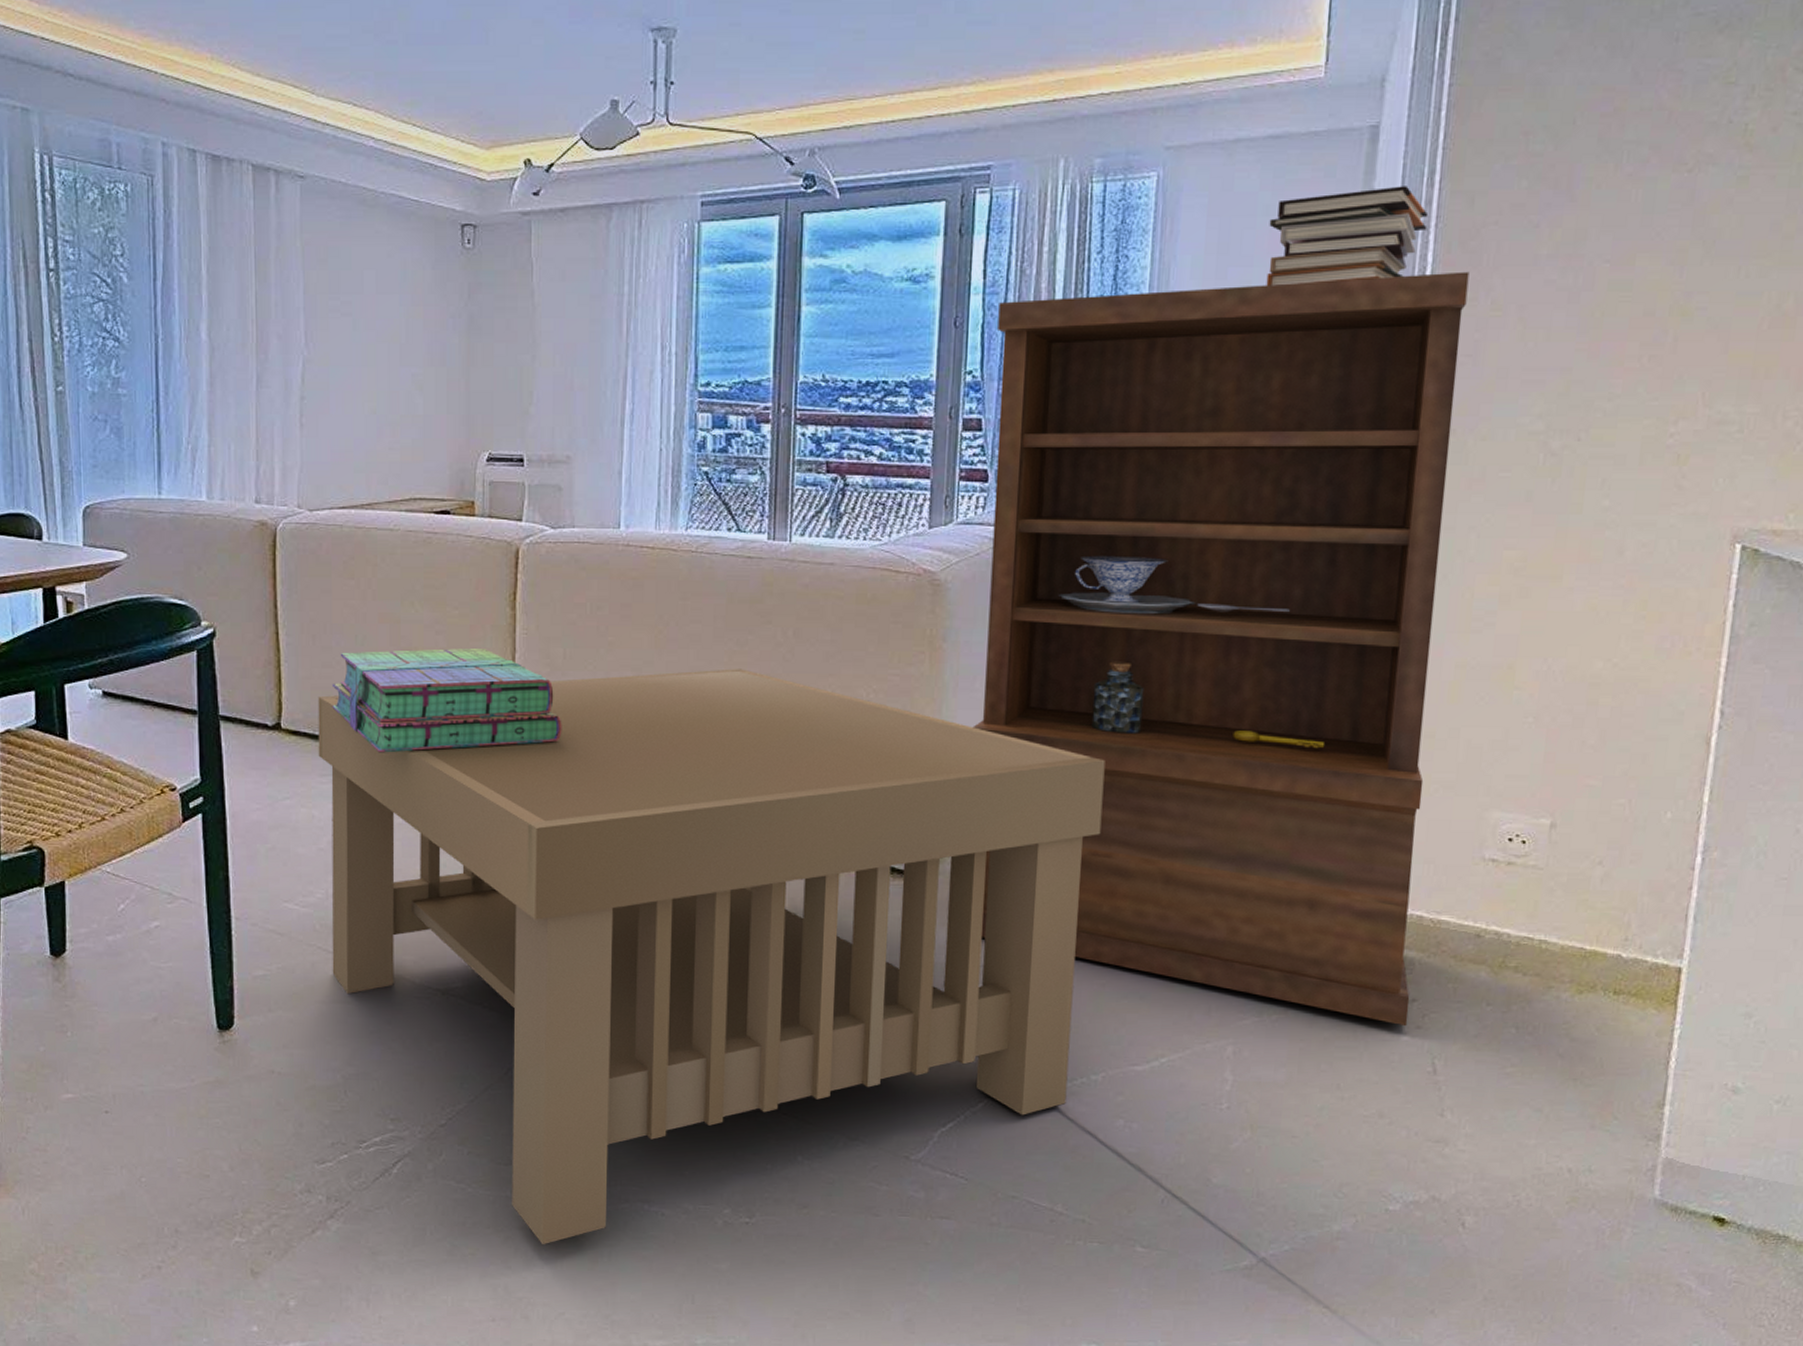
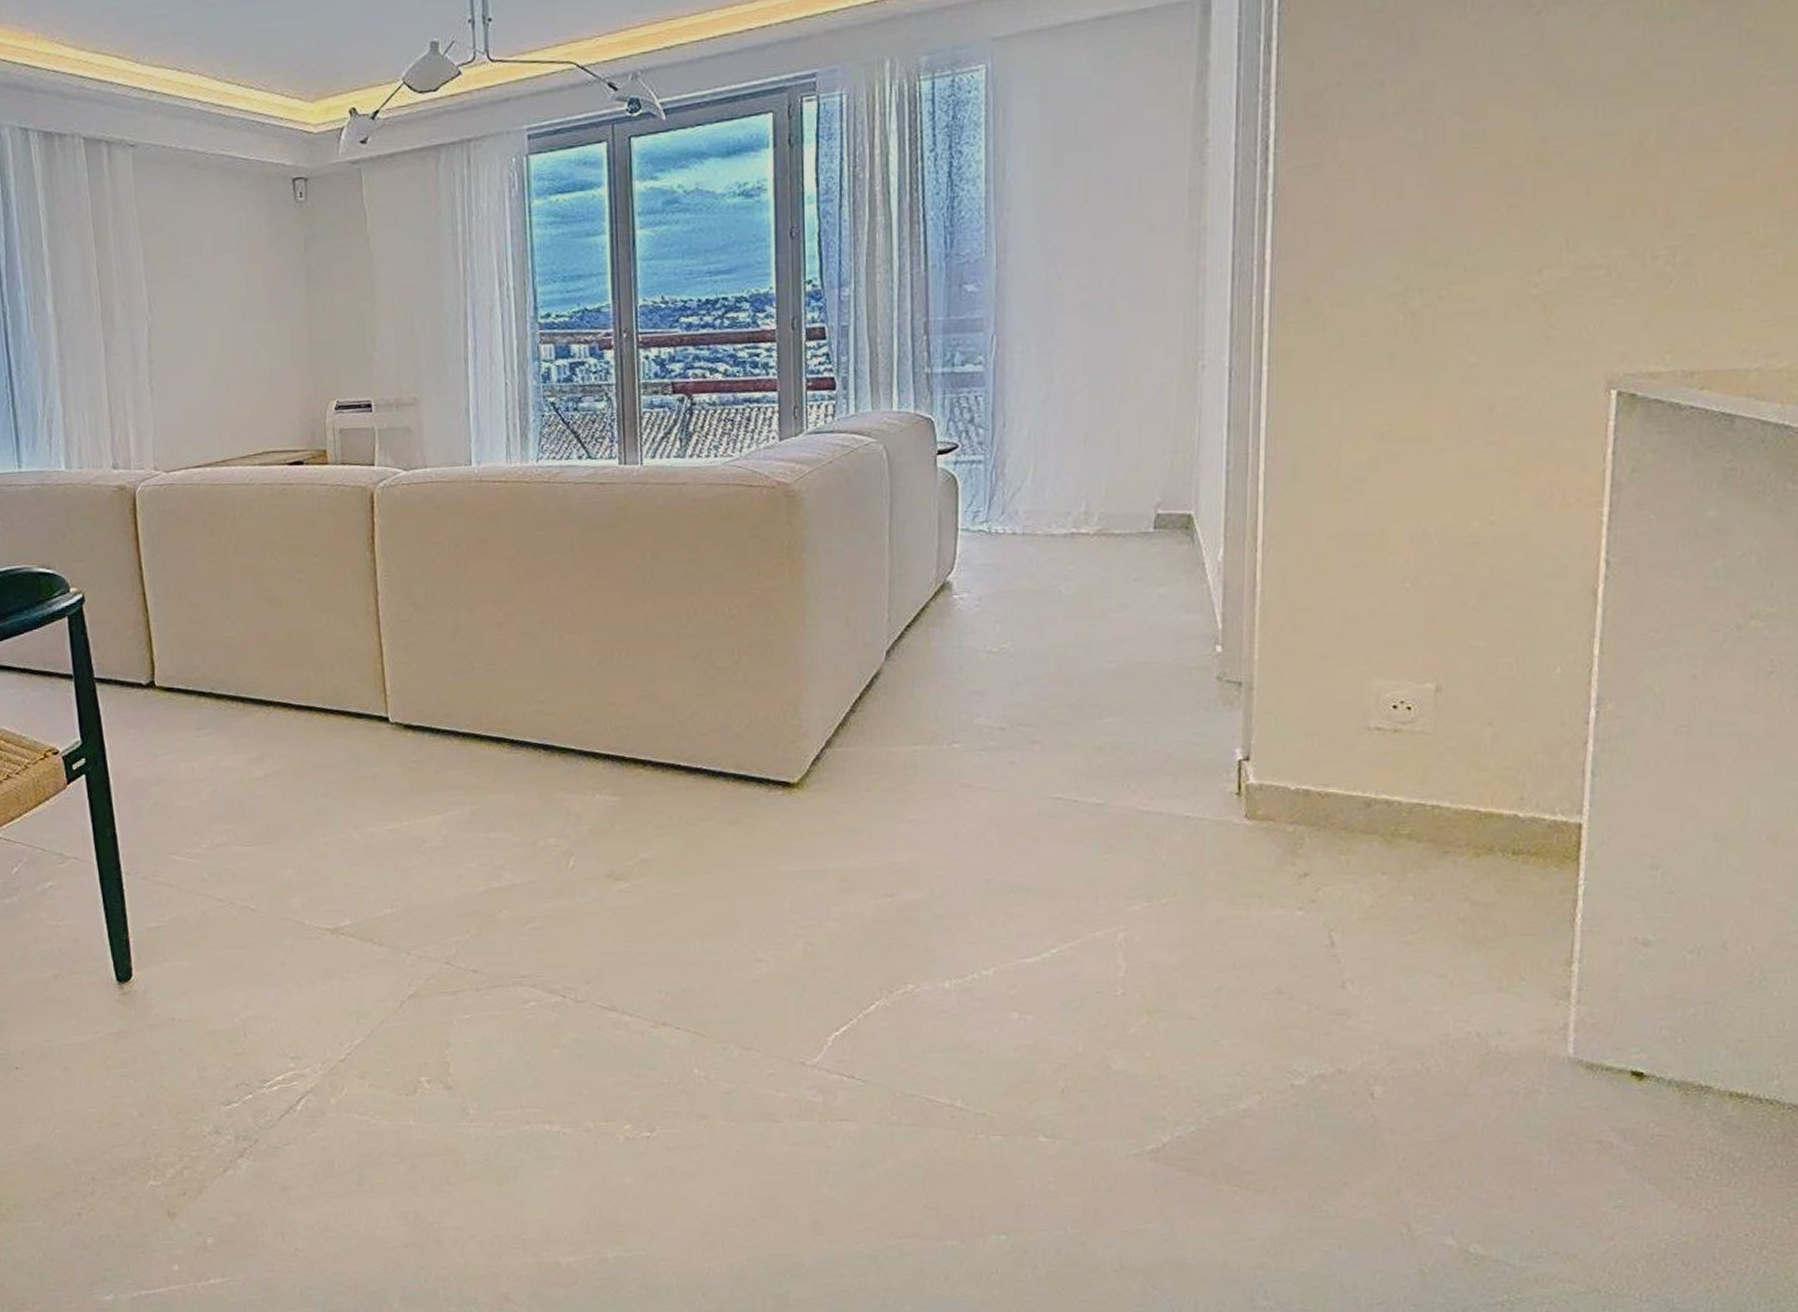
coffee table: present [318,668,1105,1244] -> none [188,594,975,1170]
stack of books: present [331,648,562,753] -> none [201,594,430,703]
bookshelf: present [972,271,1470,1027] -> none [834,136,1314,902]
book stack: present [1266,186,1429,286] -> none [1104,55,1268,169]

